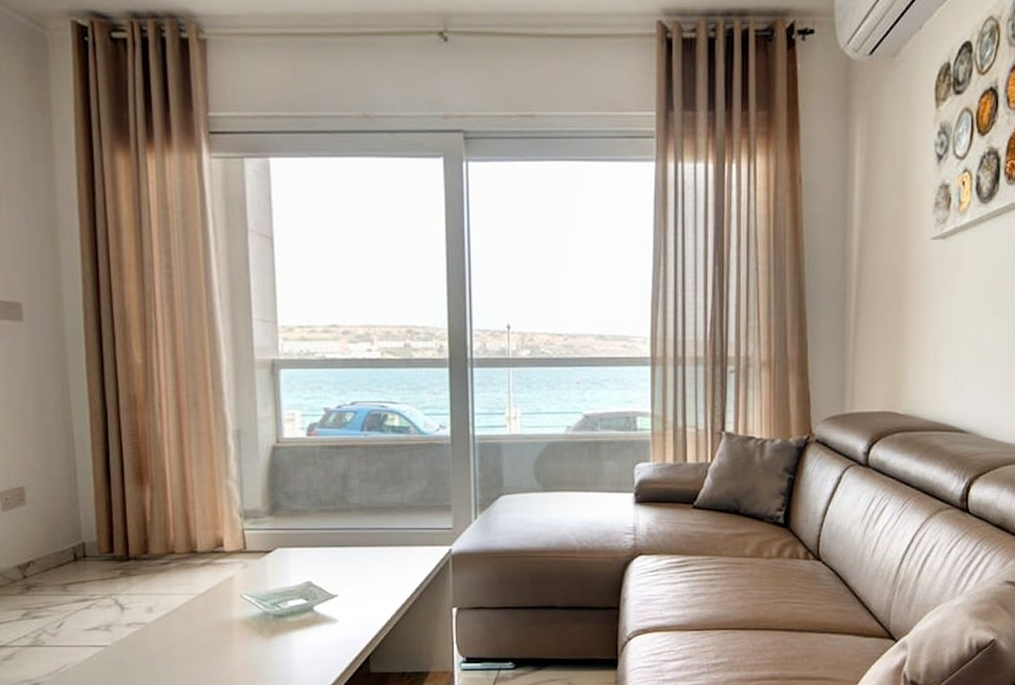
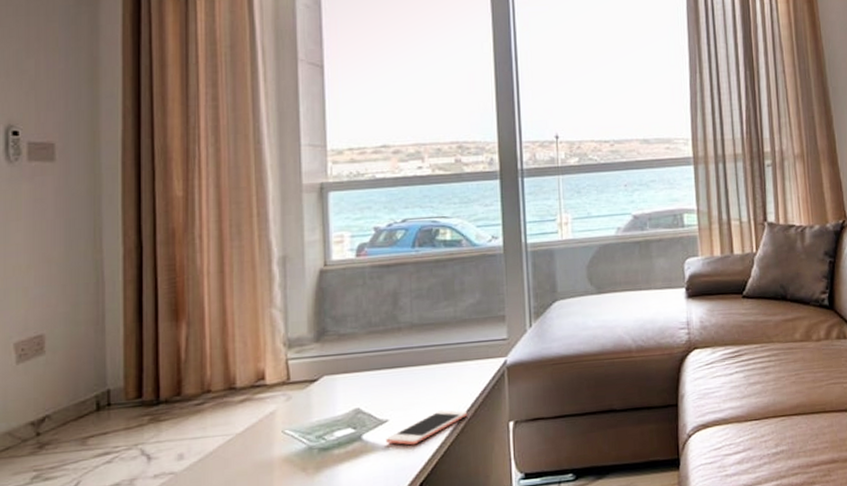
cell phone: none [335,591,413,621] -> present [385,410,468,446]

